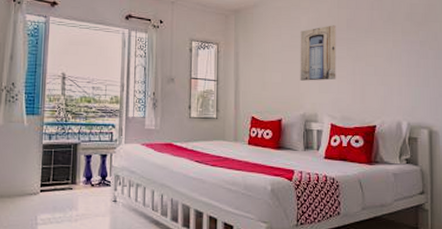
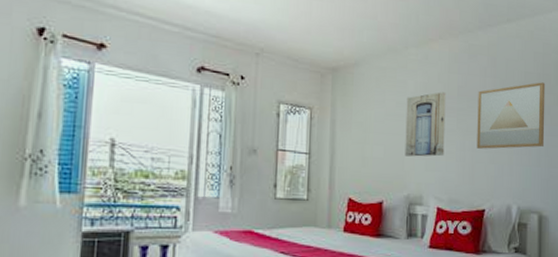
wall art: none [366,12,432,73] -> present [477,82,546,149]

